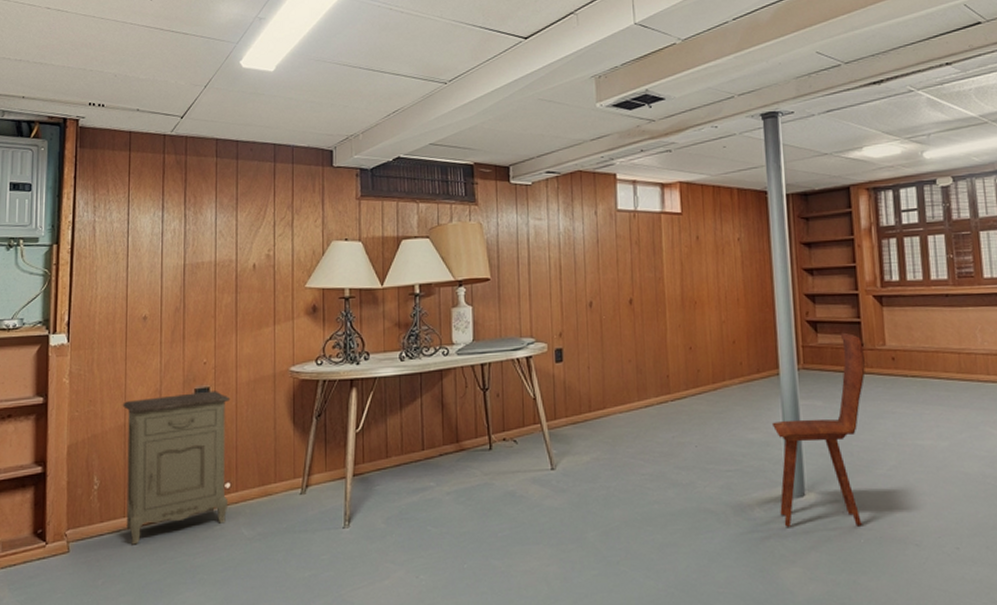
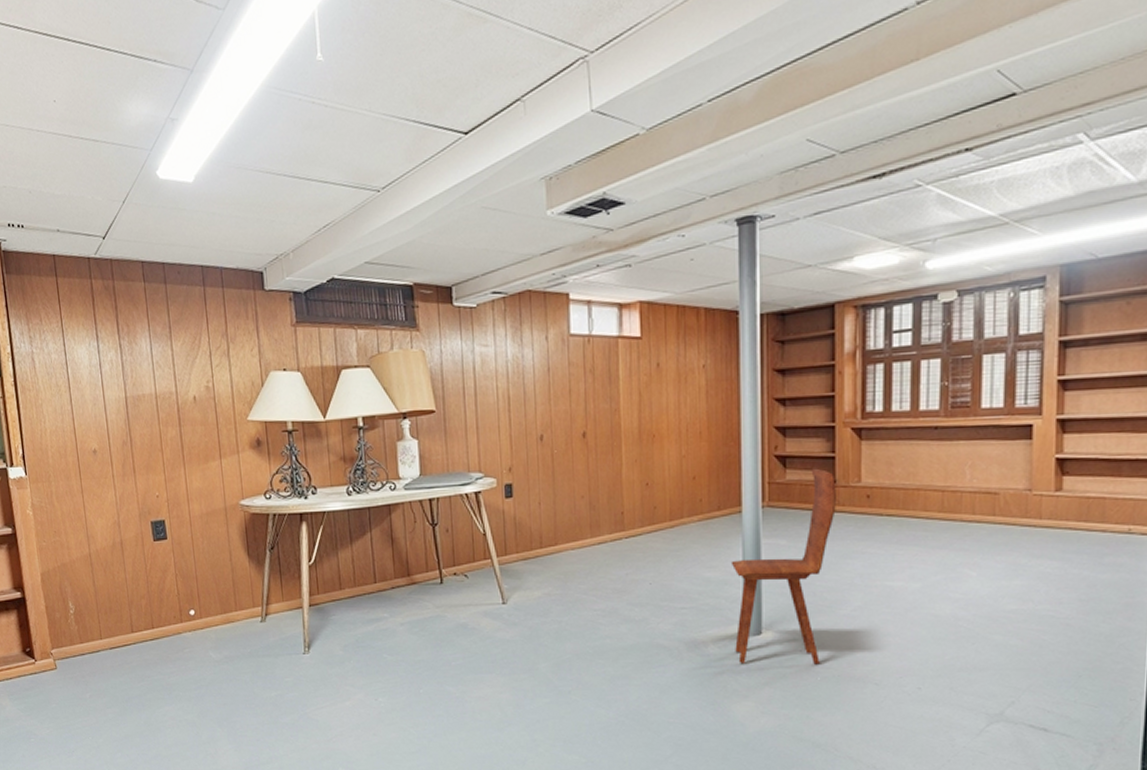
nightstand: present [123,391,230,545] -> none [86,523,195,664]

